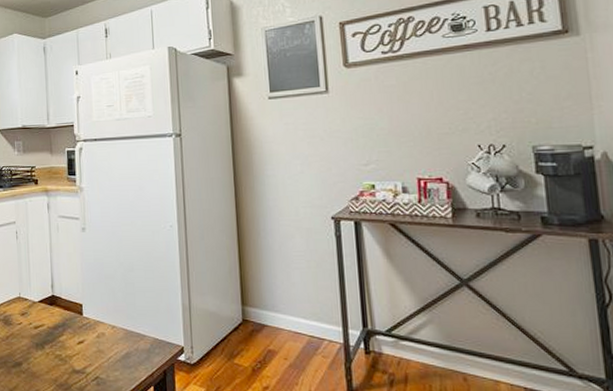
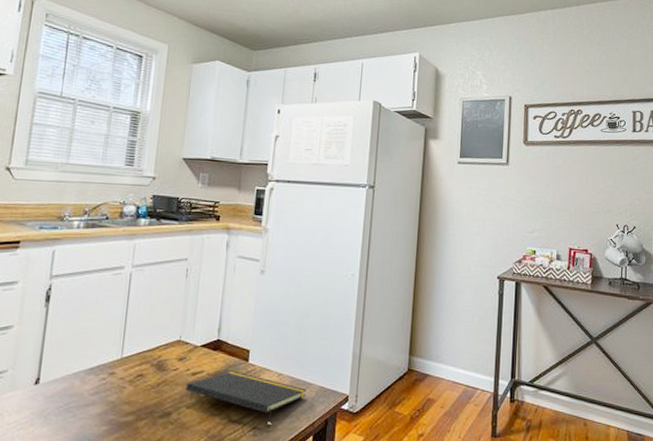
notepad: none [31,324,142,378] -> present [185,371,307,429]

